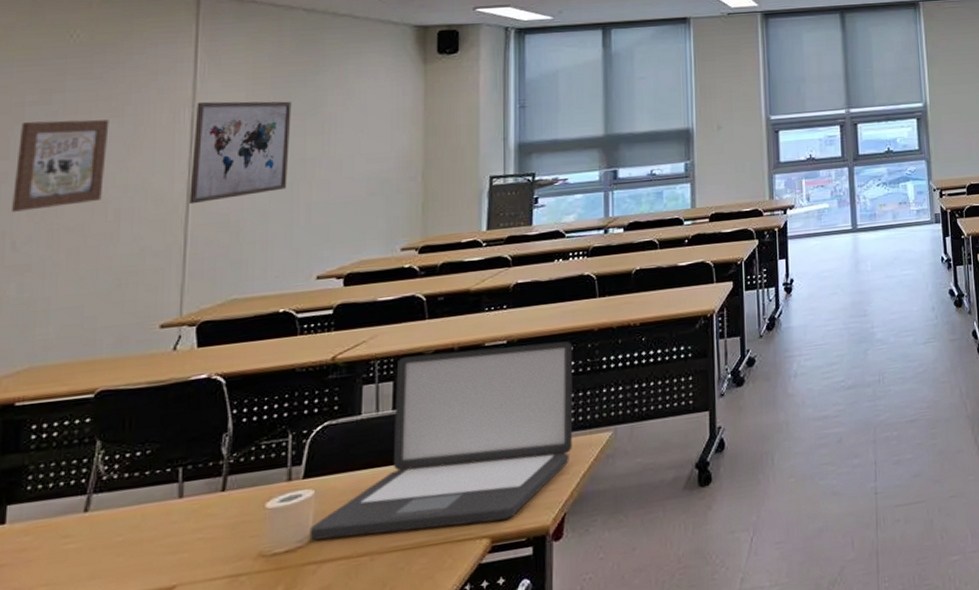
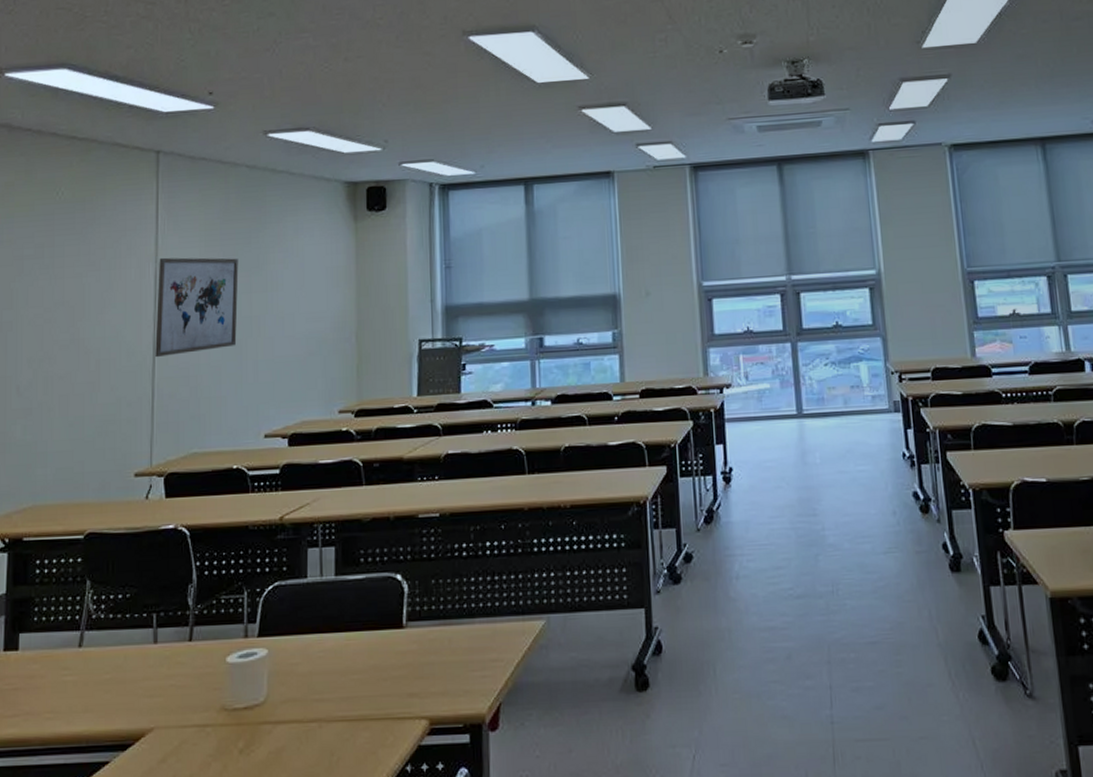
wall art: present [12,119,109,212] -> none [16,273,89,359]
laptop: present [309,341,573,541] -> none [264,518,506,703]

